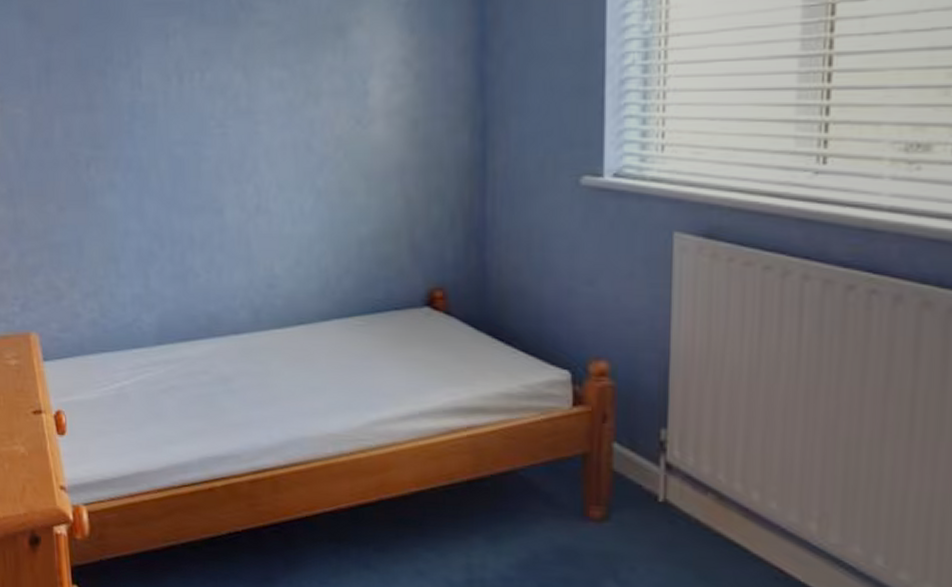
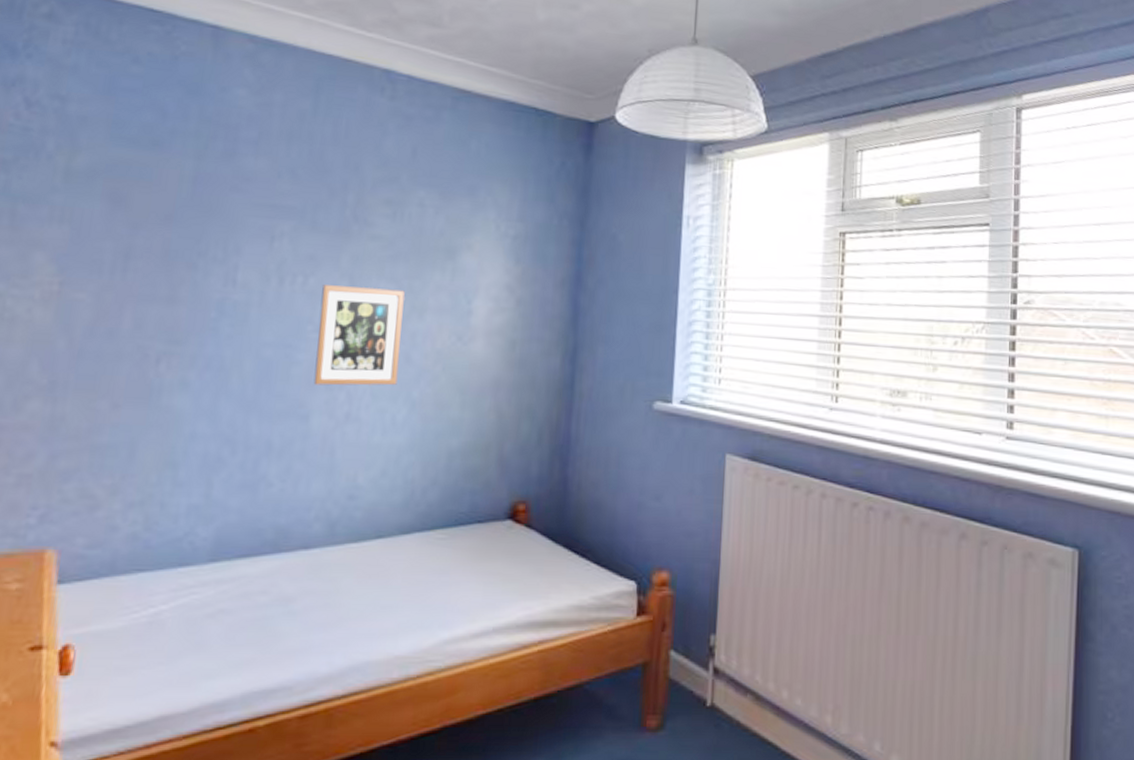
picture frame: none [219,76,301,179] -> present [313,285,405,386]

